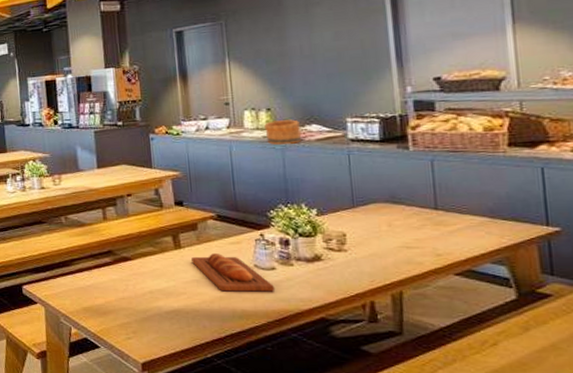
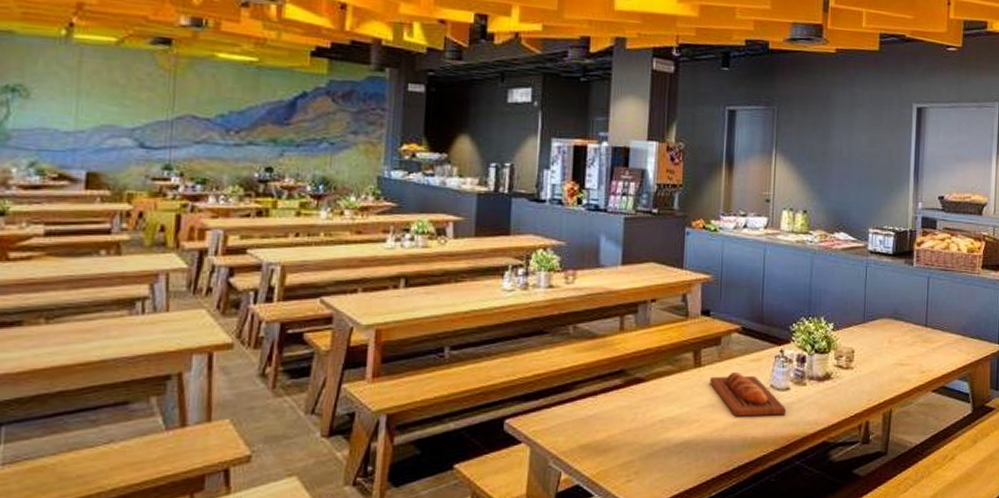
basket: present [264,119,303,146] -> none [799,224,831,253]

